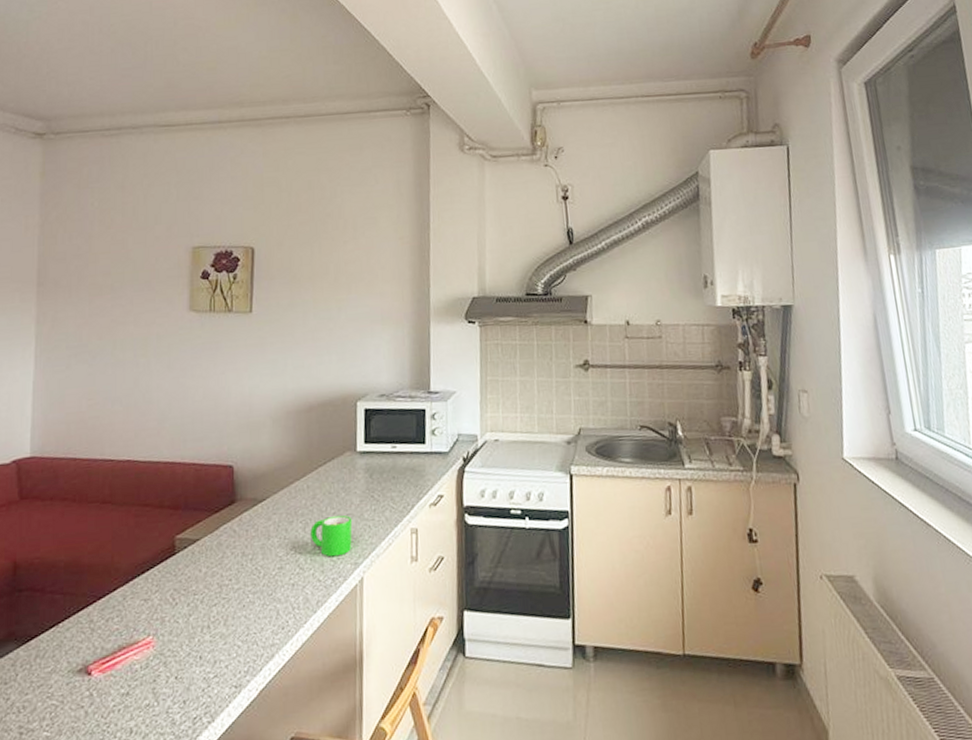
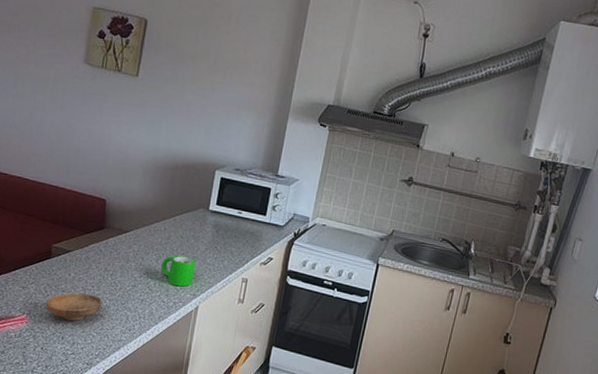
bowl: none [174,590,245,632] -> present [45,293,103,321]

